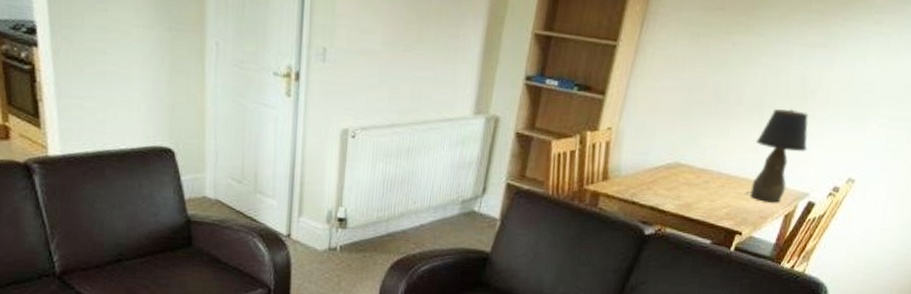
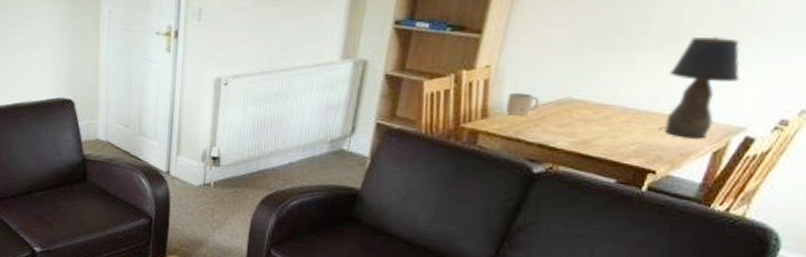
mug: none [624,155,652,179] -> present [506,92,539,116]

